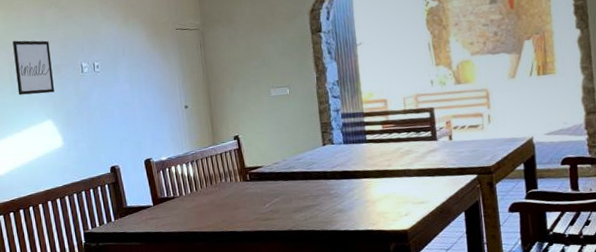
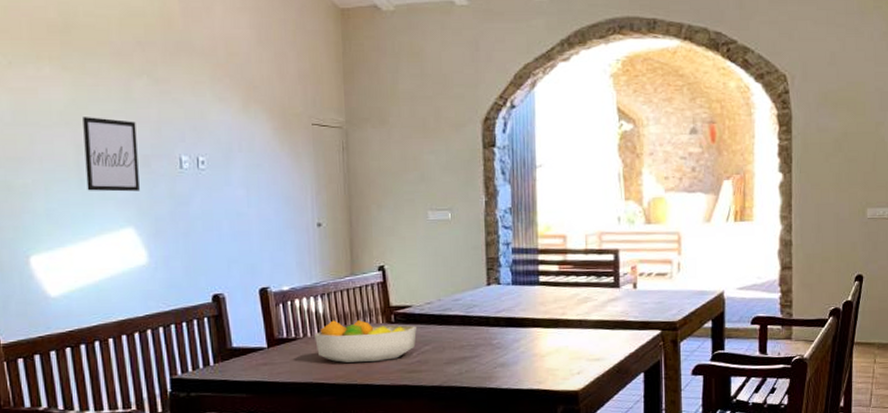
fruit bowl: none [188,180,268,215] -> present [315,320,417,363]

